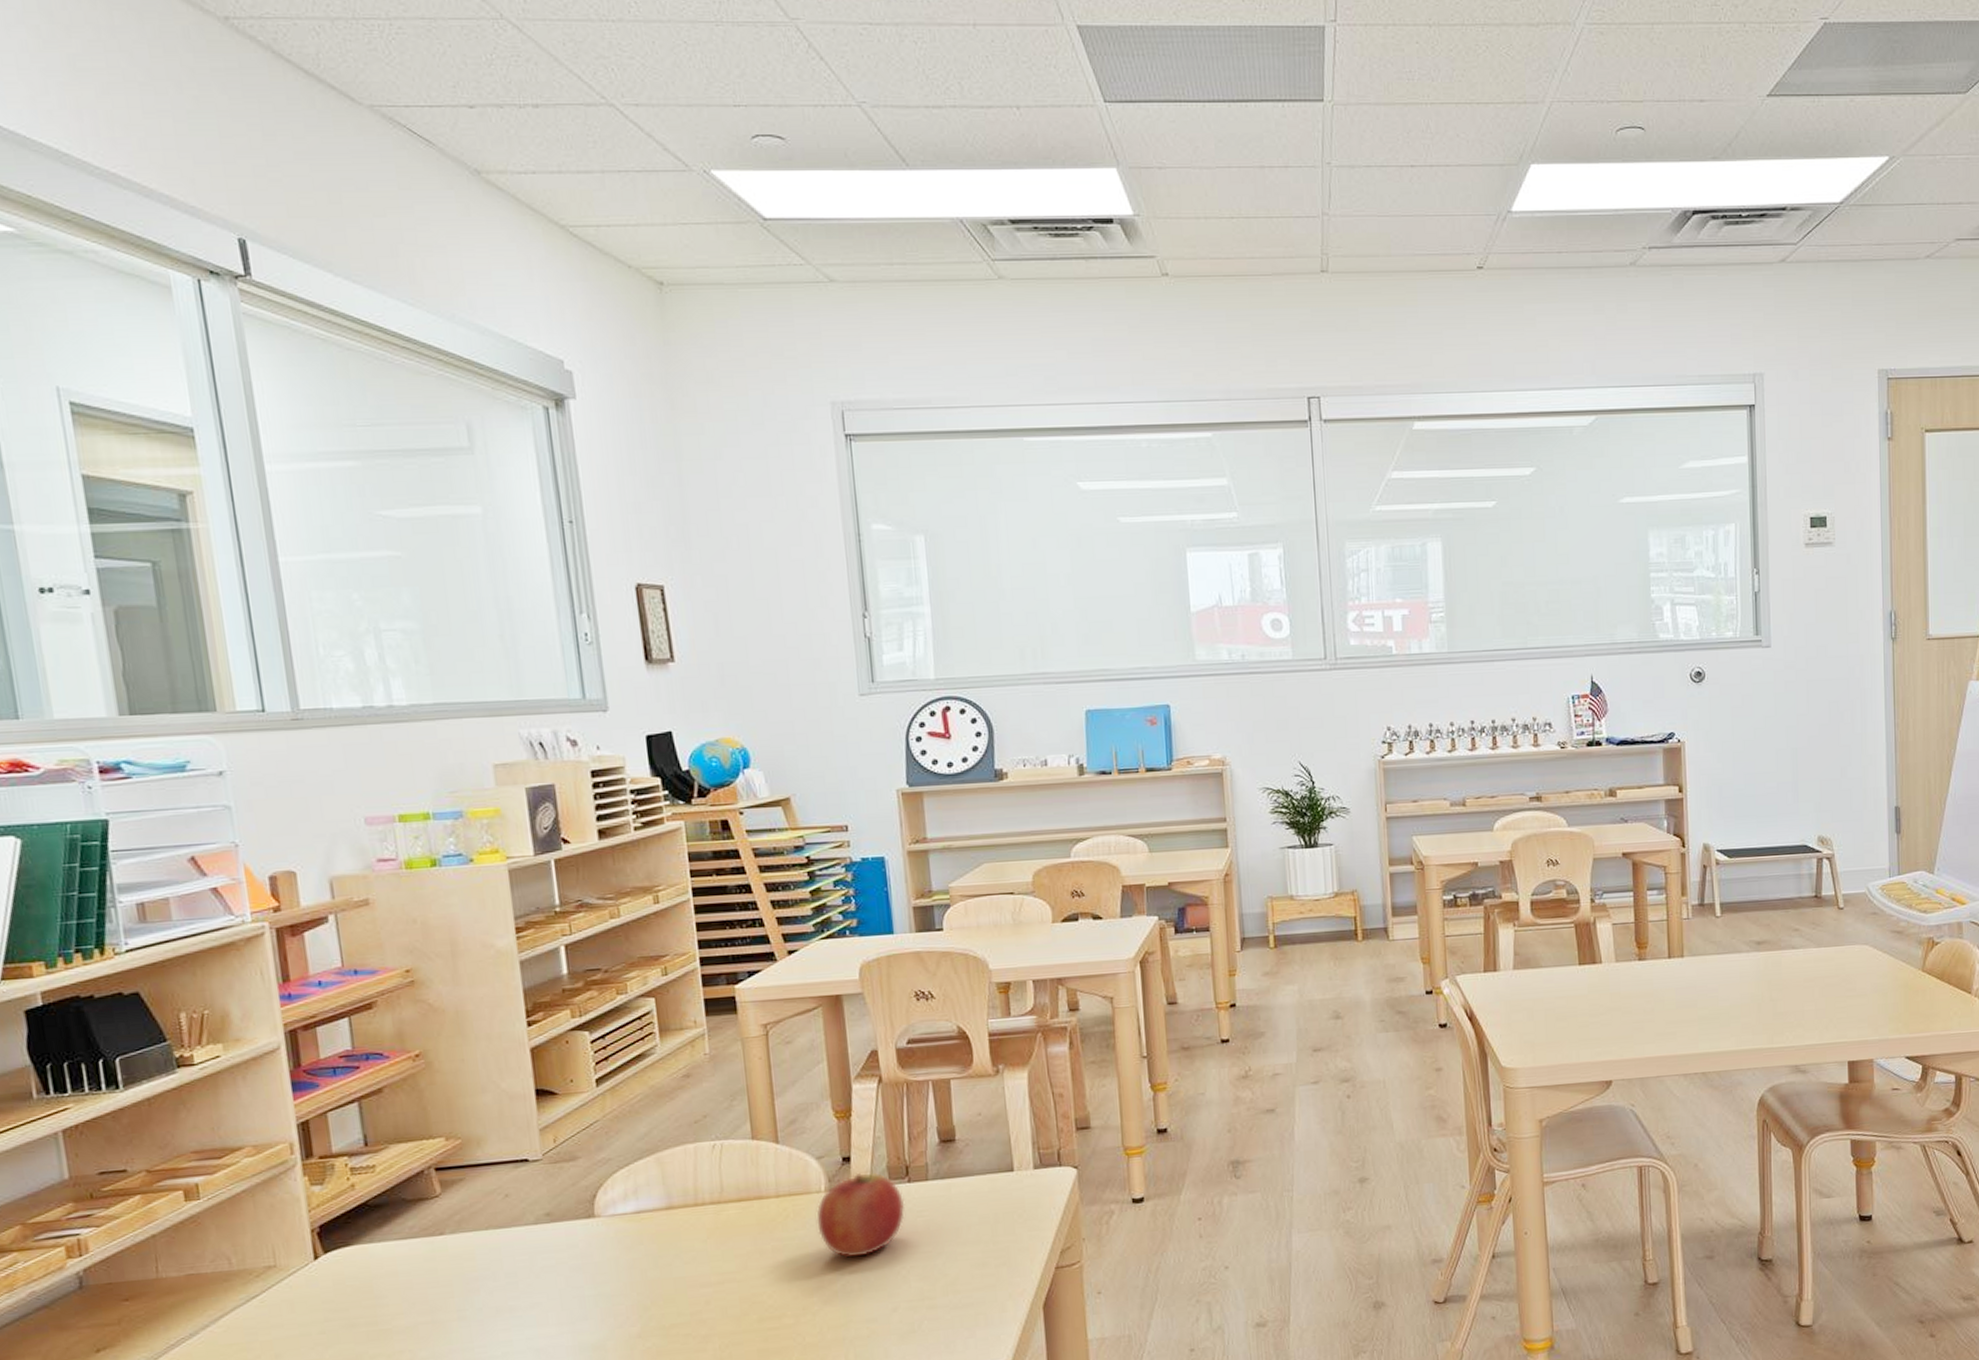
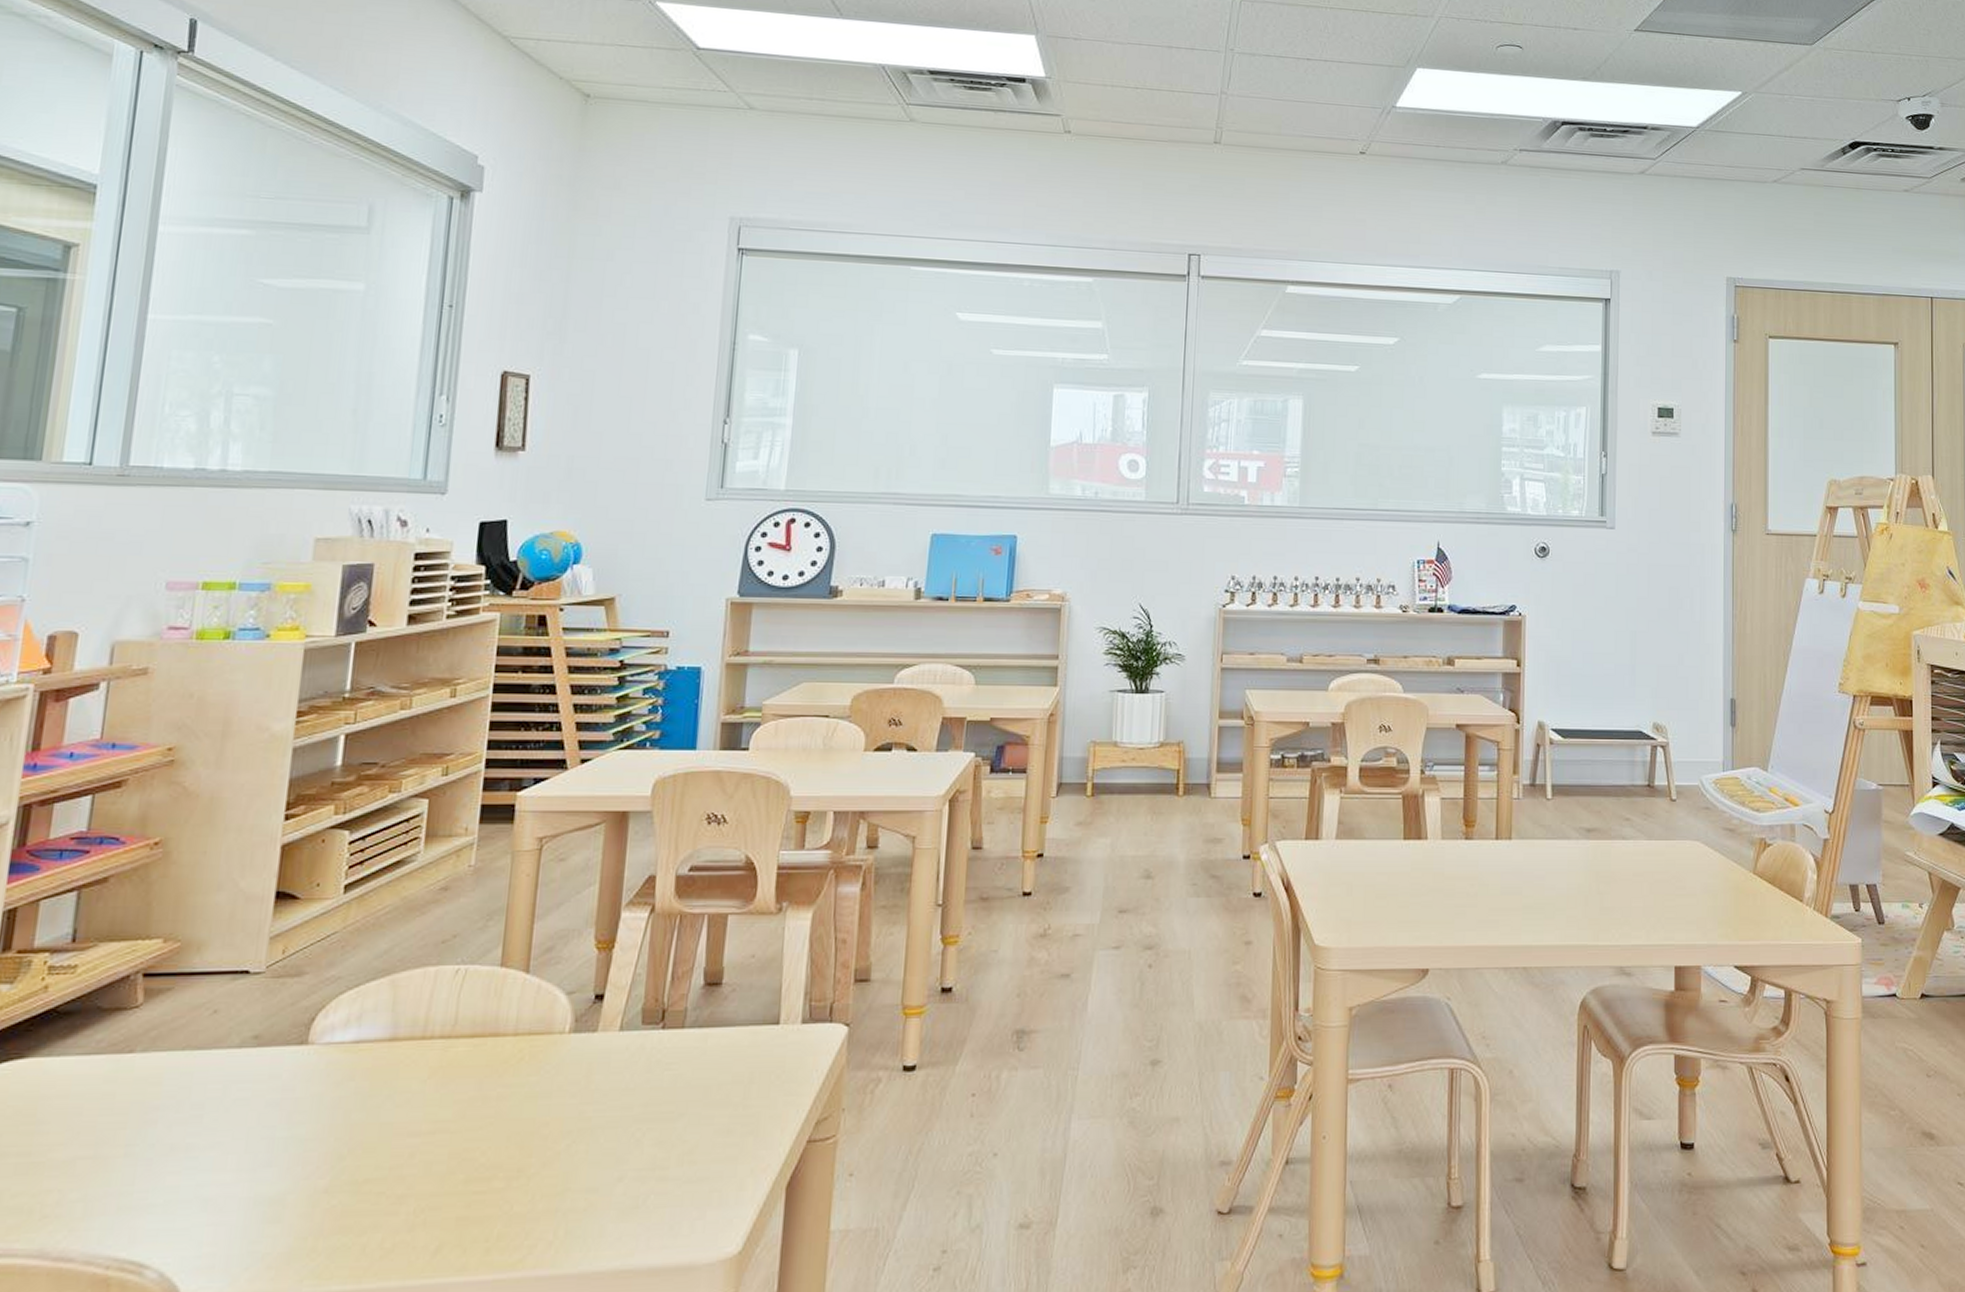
fruit: present [816,1172,905,1258] -> none [552,1013,655,1113]

